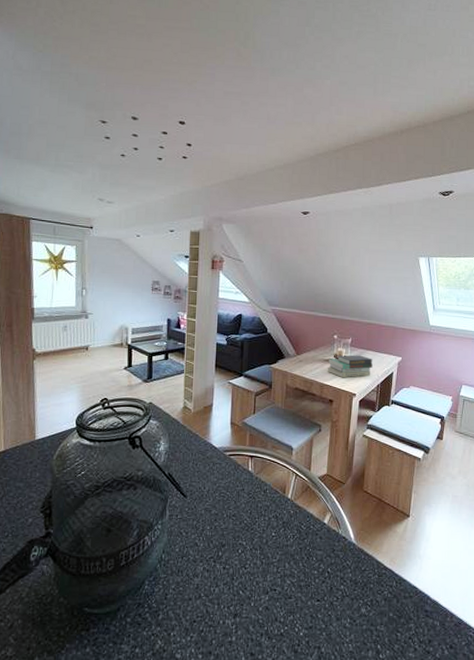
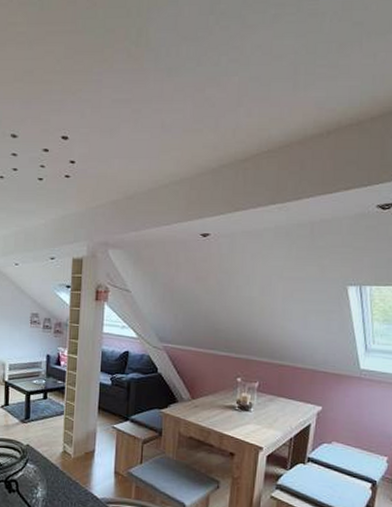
books: present [327,355,373,378] -> none [228,401,285,429]

